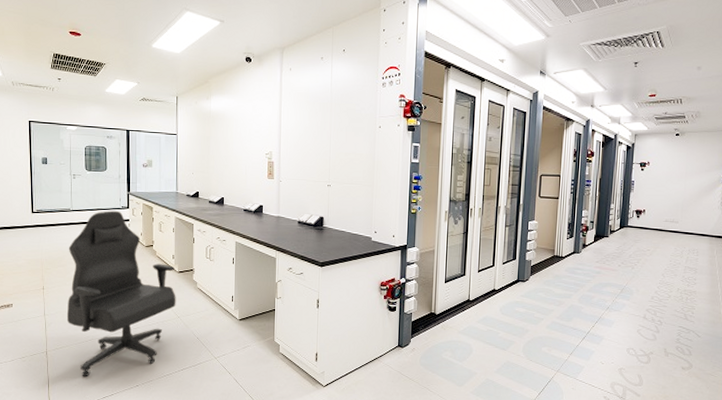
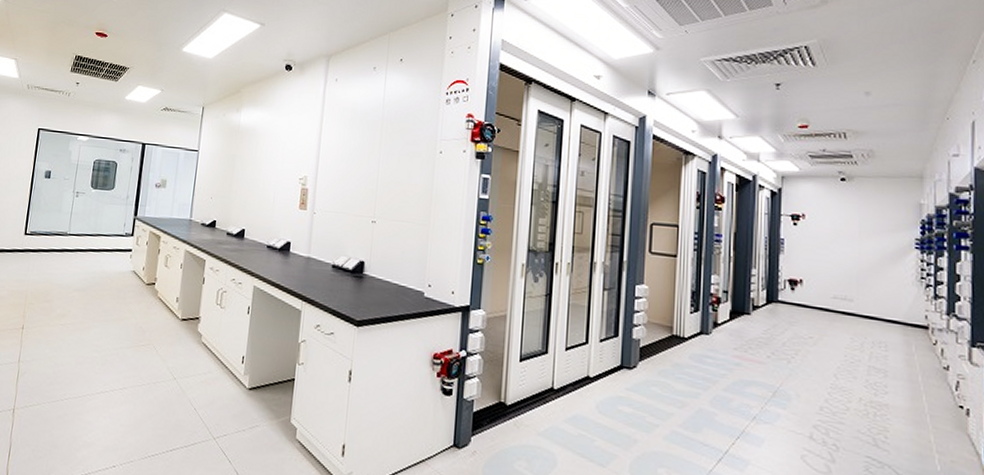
office chair: present [66,210,176,377] -> none [43,237,177,449]

